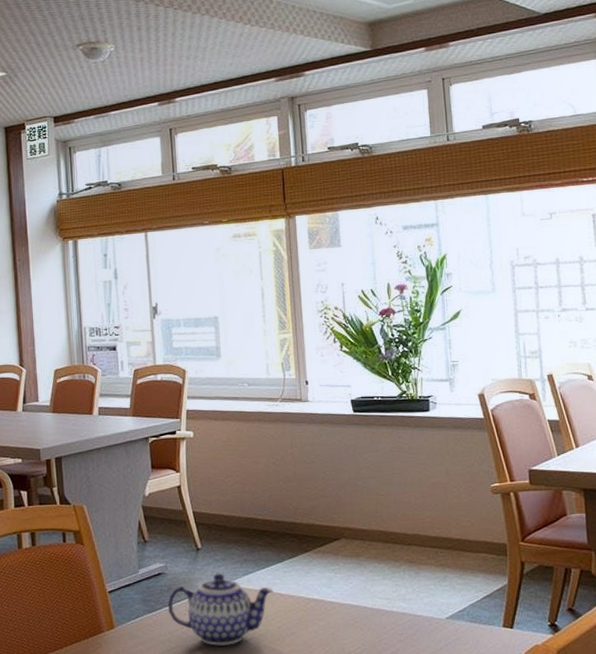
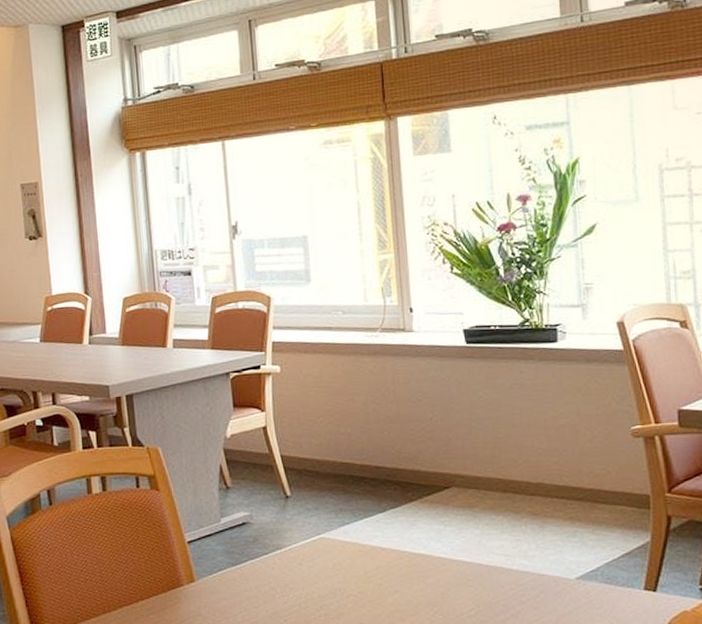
teapot: present [167,573,274,646] -> none [253,524,374,603]

